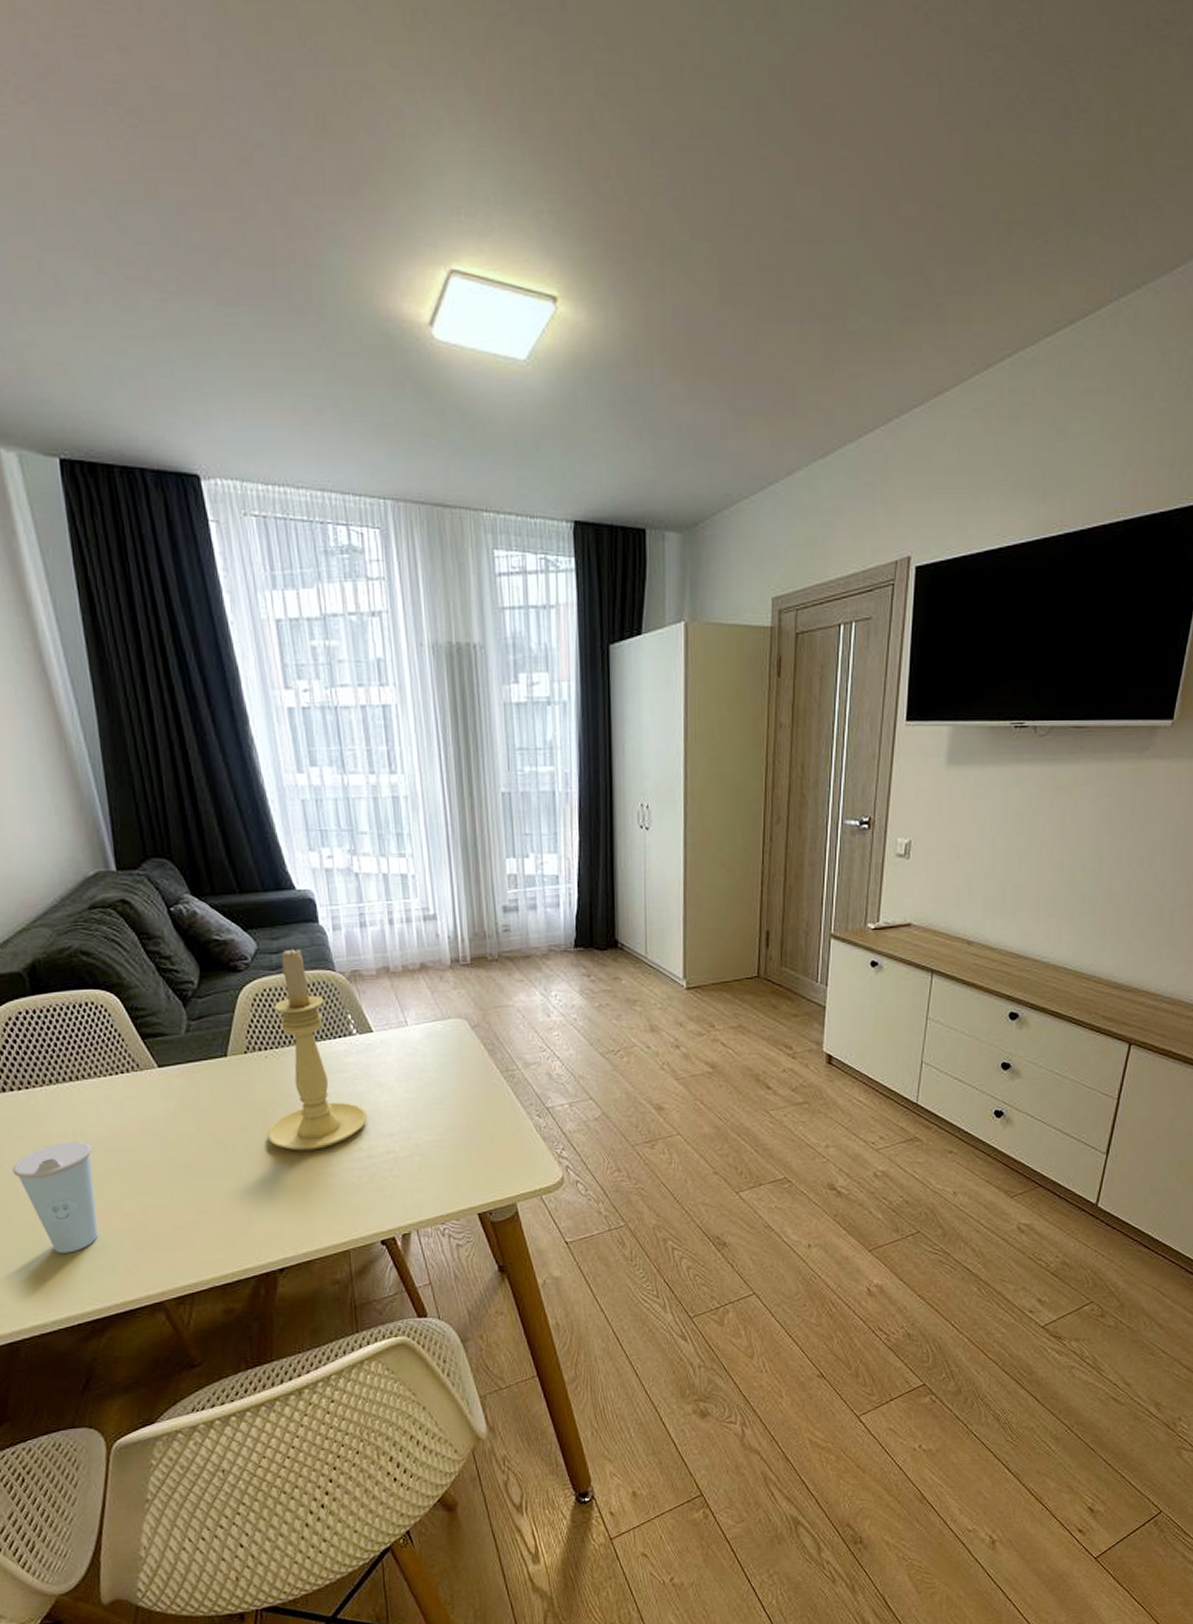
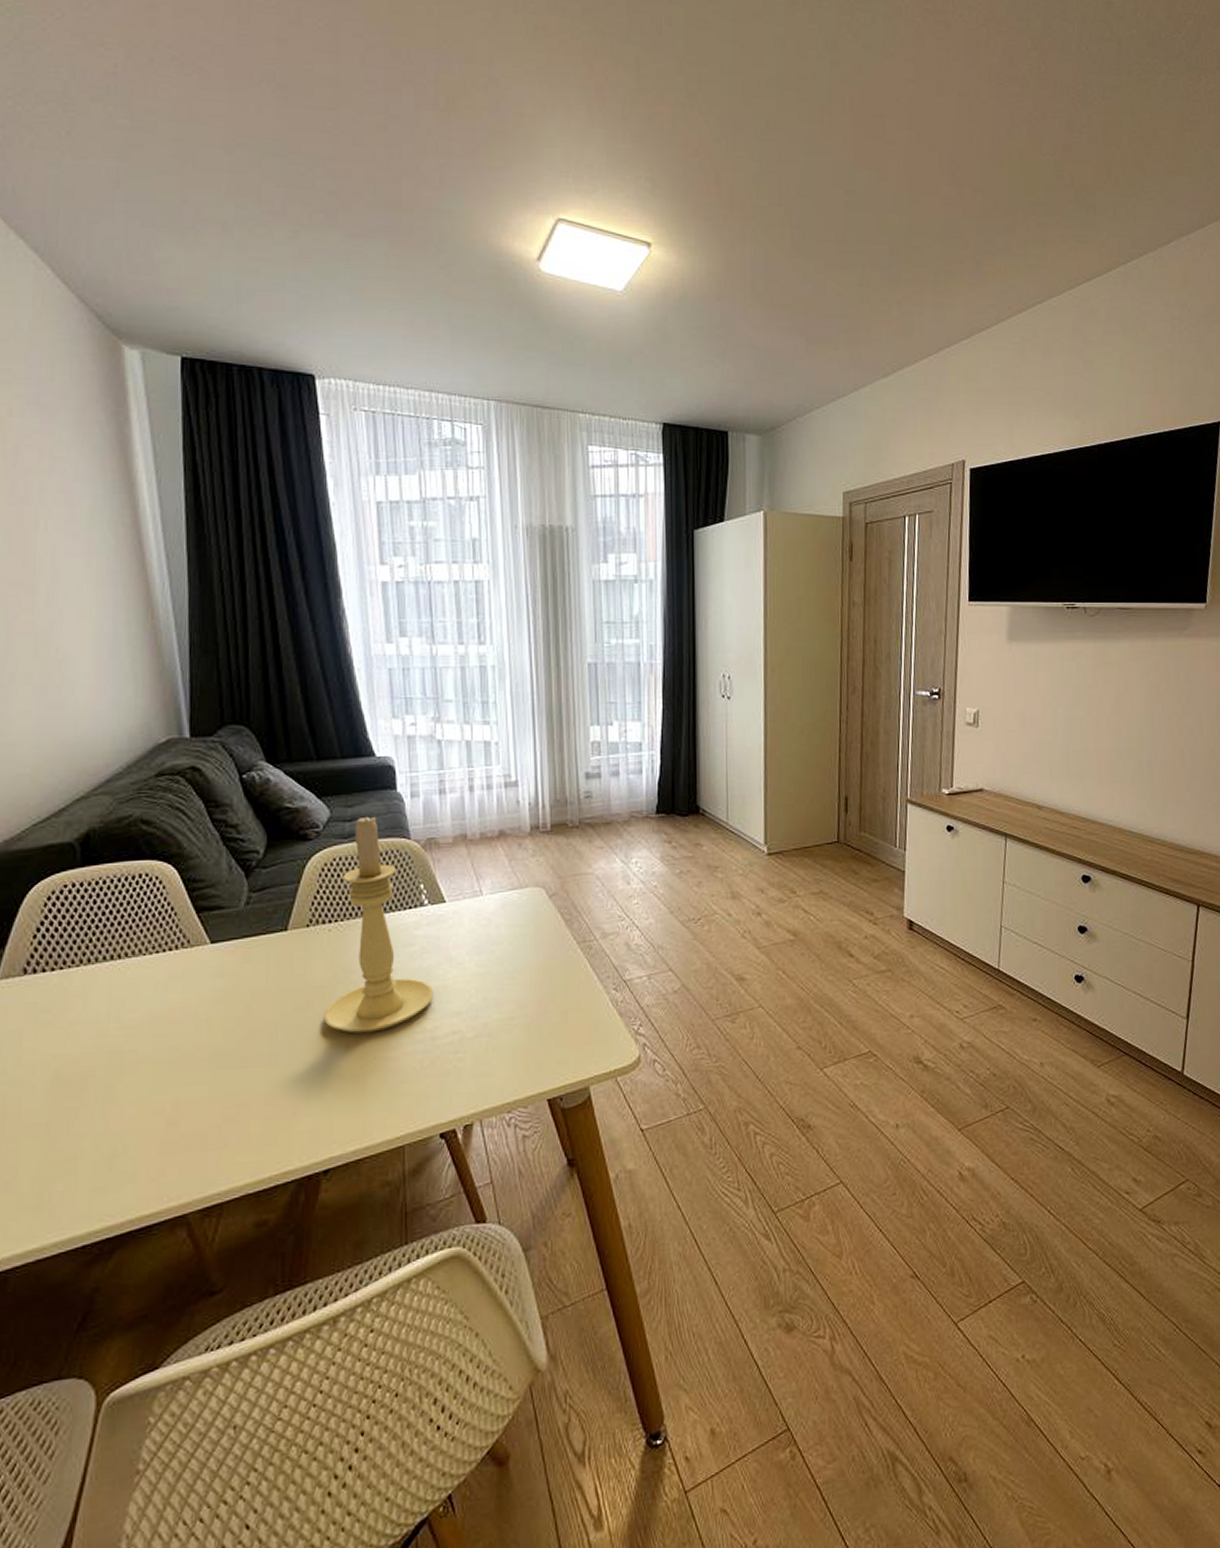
cup: present [12,1141,99,1254] -> none [31,1027,126,1160]

